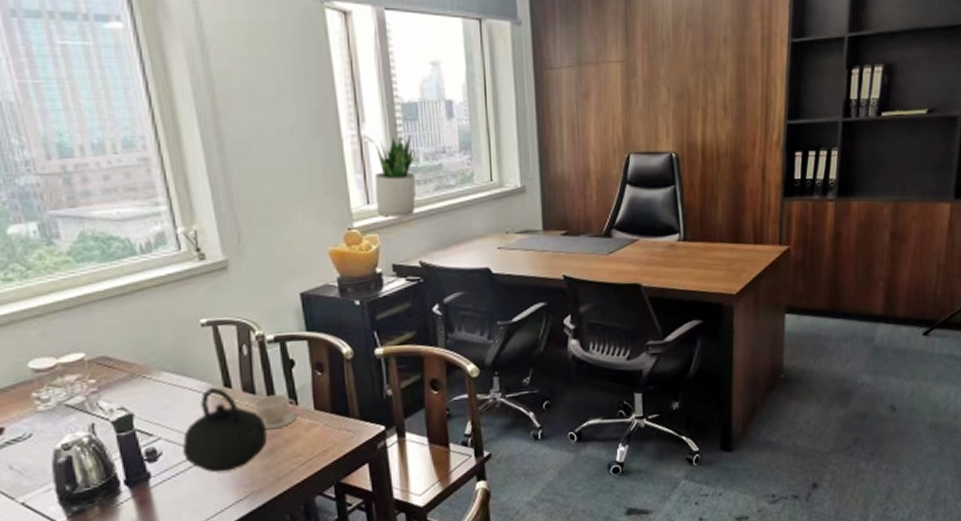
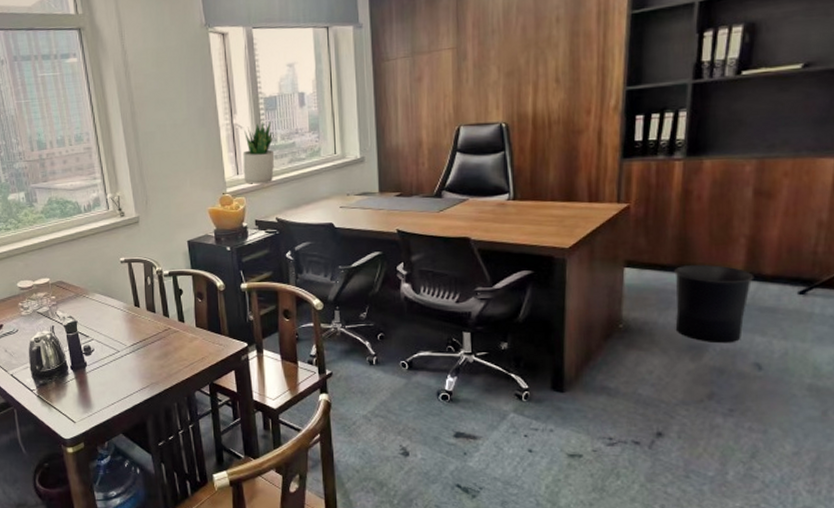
teapot: present [183,387,268,472] -> none [107,306,163,367]
teacup: present [254,393,297,430] -> none [155,313,183,339]
waste bin: none [827,309,890,387] -> present [674,265,755,342]

